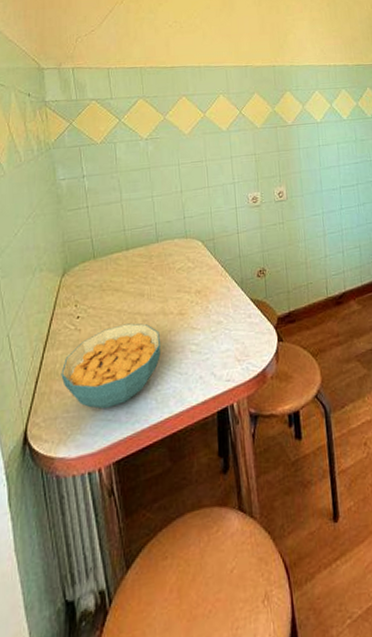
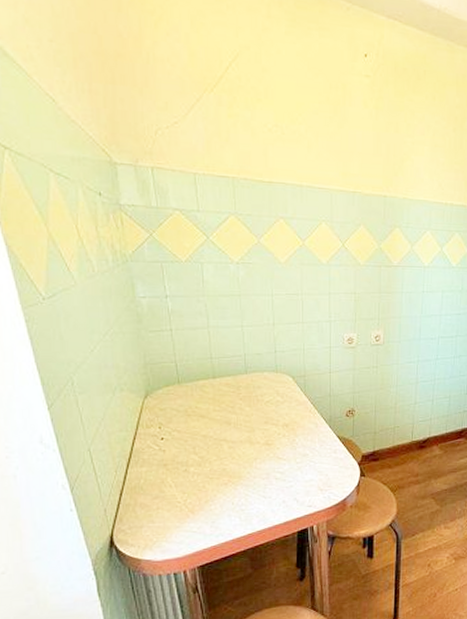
cereal bowl: present [61,323,161,409] -> none [145,449,245,522]

